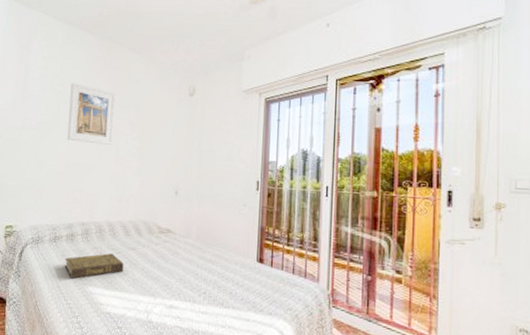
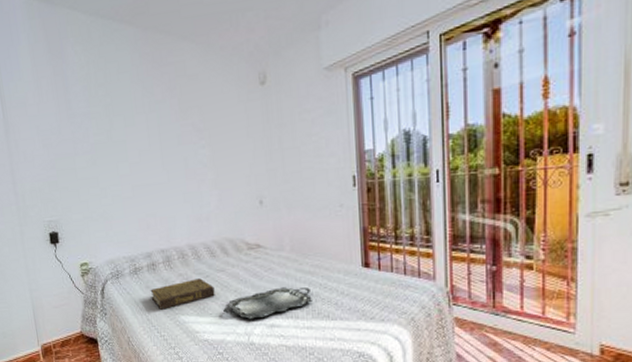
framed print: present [67,83,116,145] -> none [119,90,179,160]
serving tray: none [129,271,210,298] -> present [223,287,312,319]

